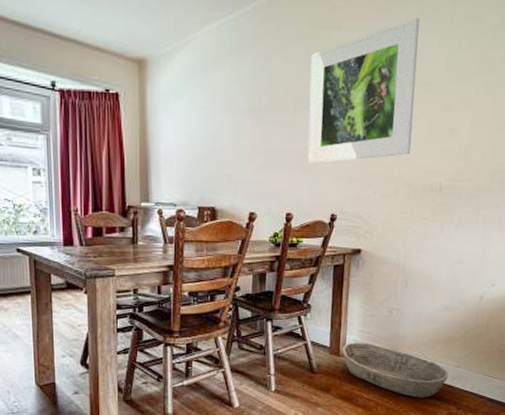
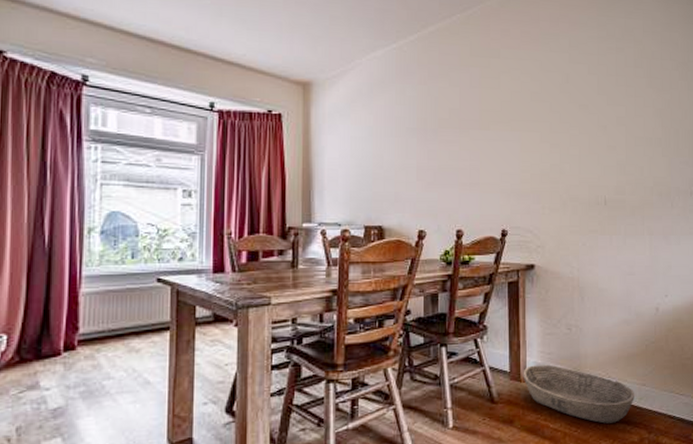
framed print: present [307,17,420,165] -> none [473,48,573,181]

